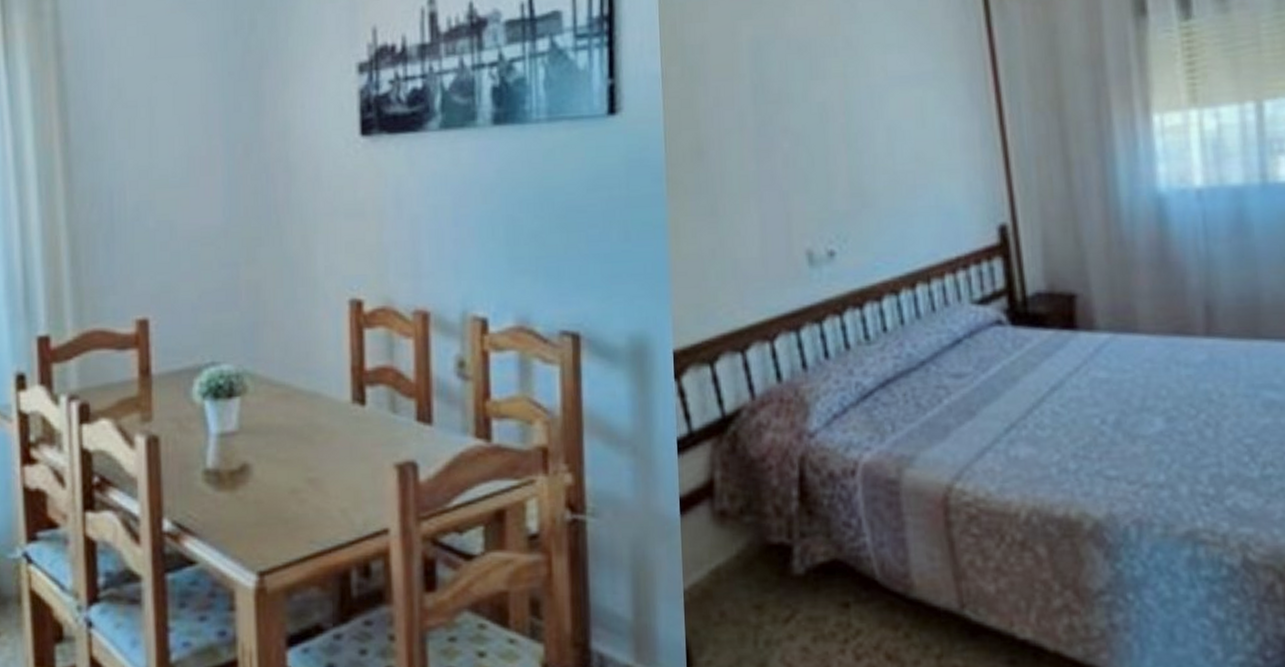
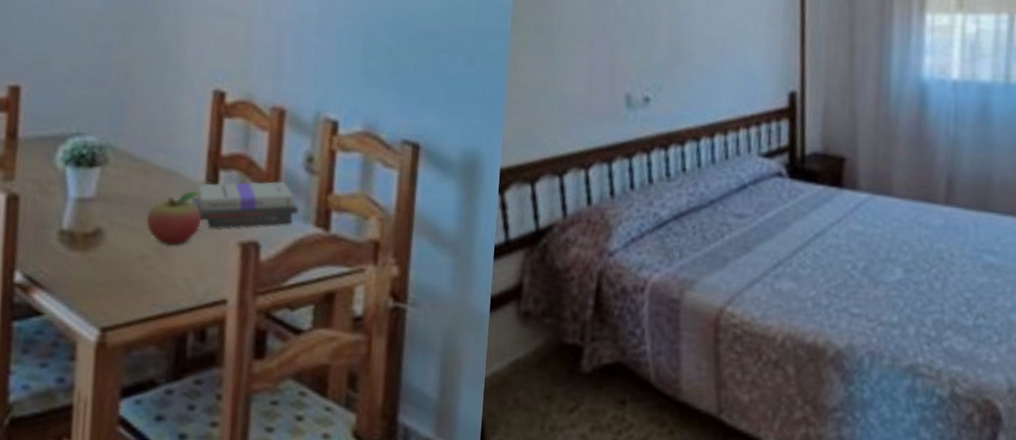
fruit: none [293,413,352,475] -> present [146,191,202,245]
books: none [339,392,455,451] -> present [191,181,299,228]

